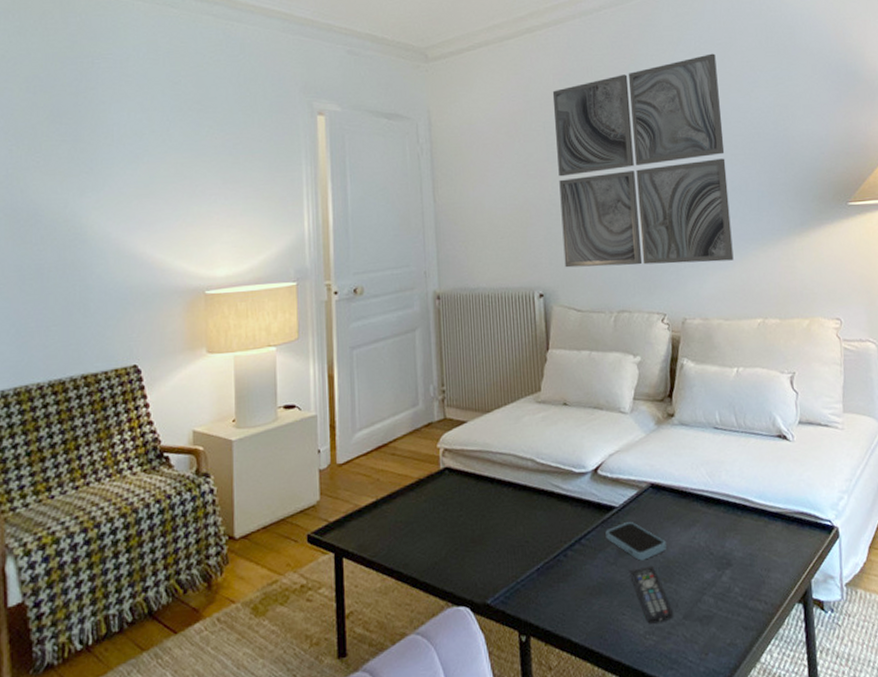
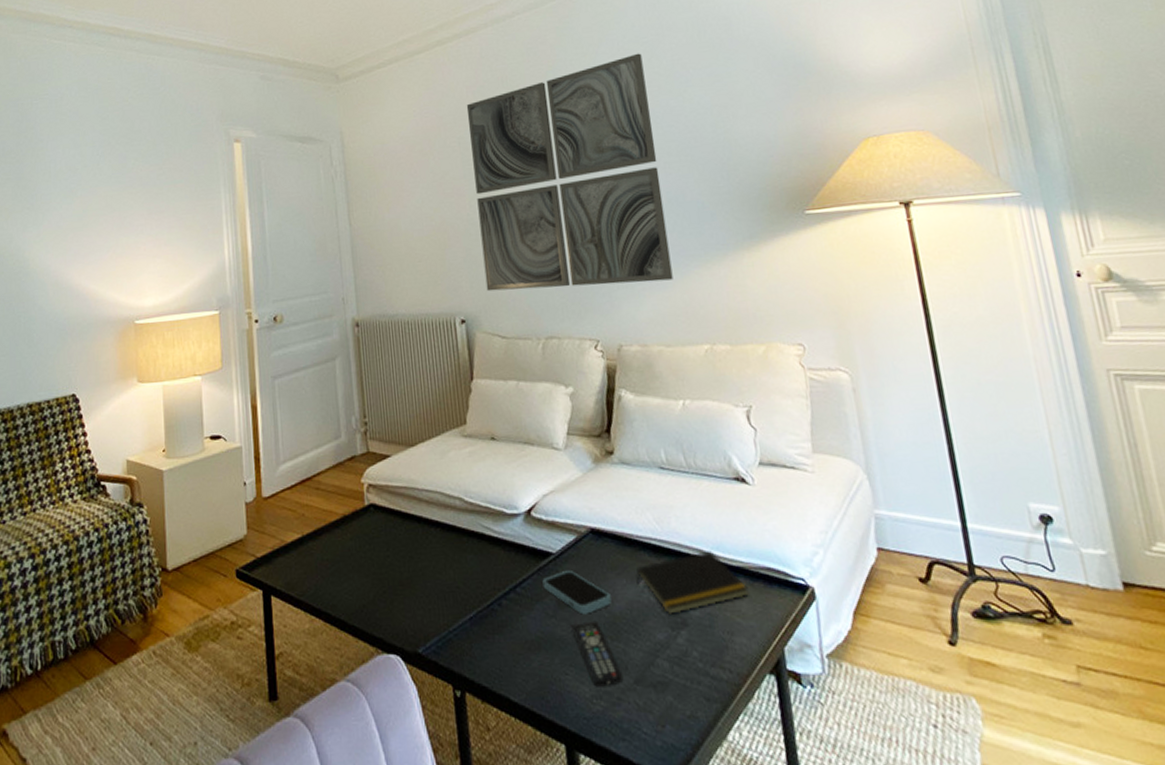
notepad: none [689,499,785,557] -> present [636,550,749,614]

